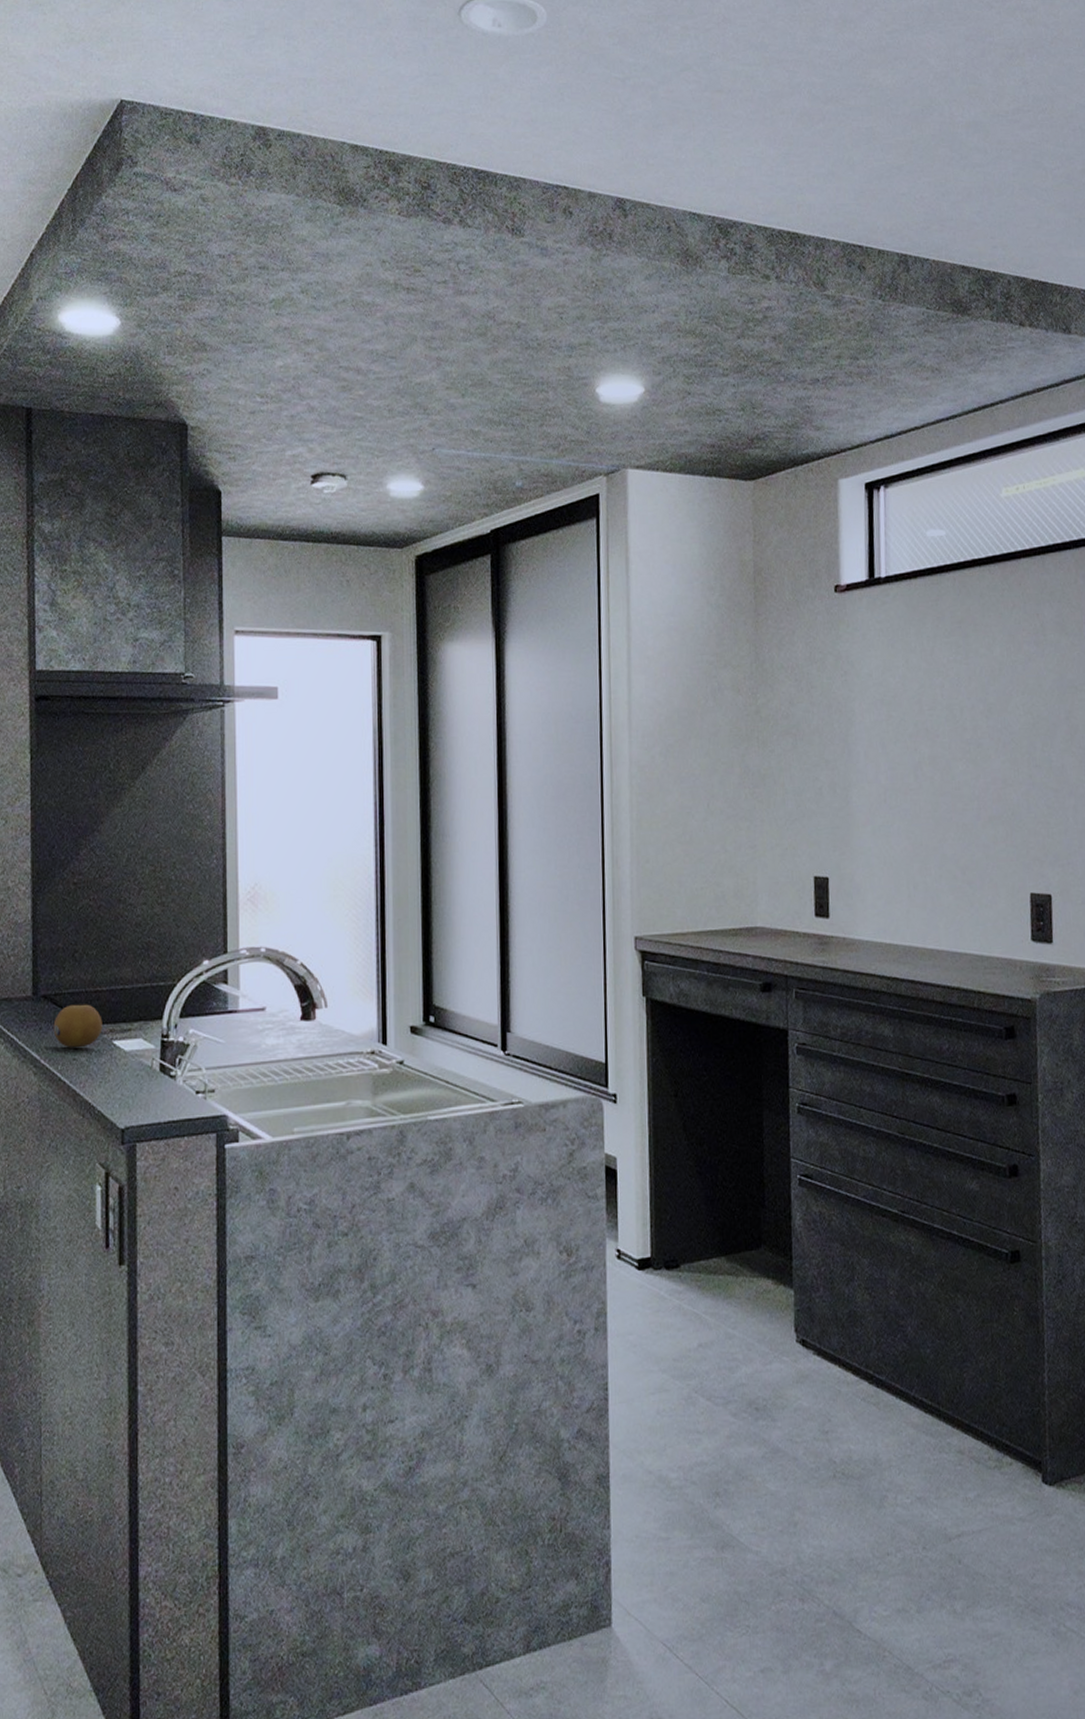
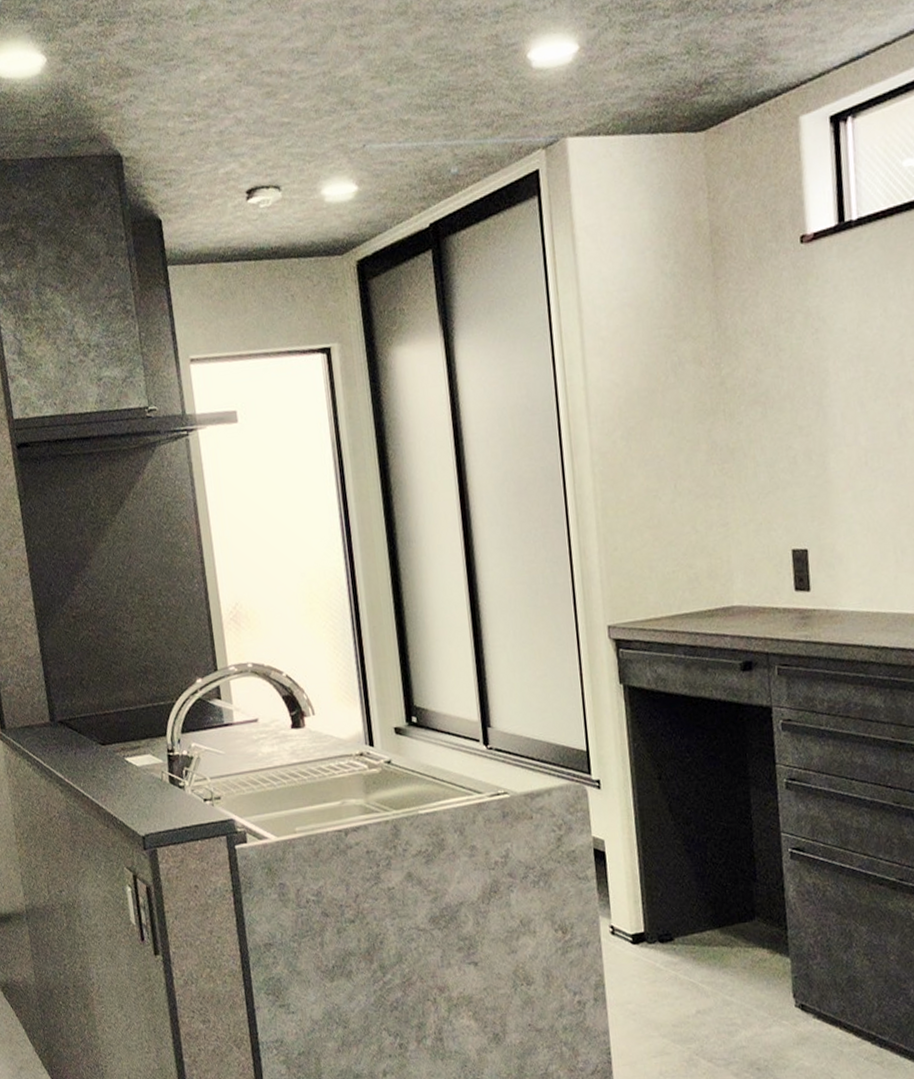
fruit: present [53,1004,103,1048] -> none [71,726,115,767]

